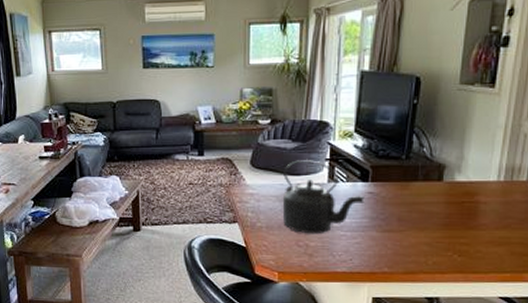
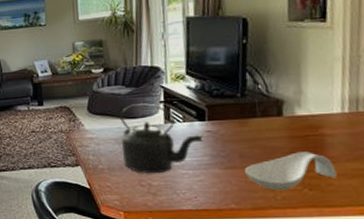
spoon rest: none [401,218,486,256] -> present [245,152,337,191]

